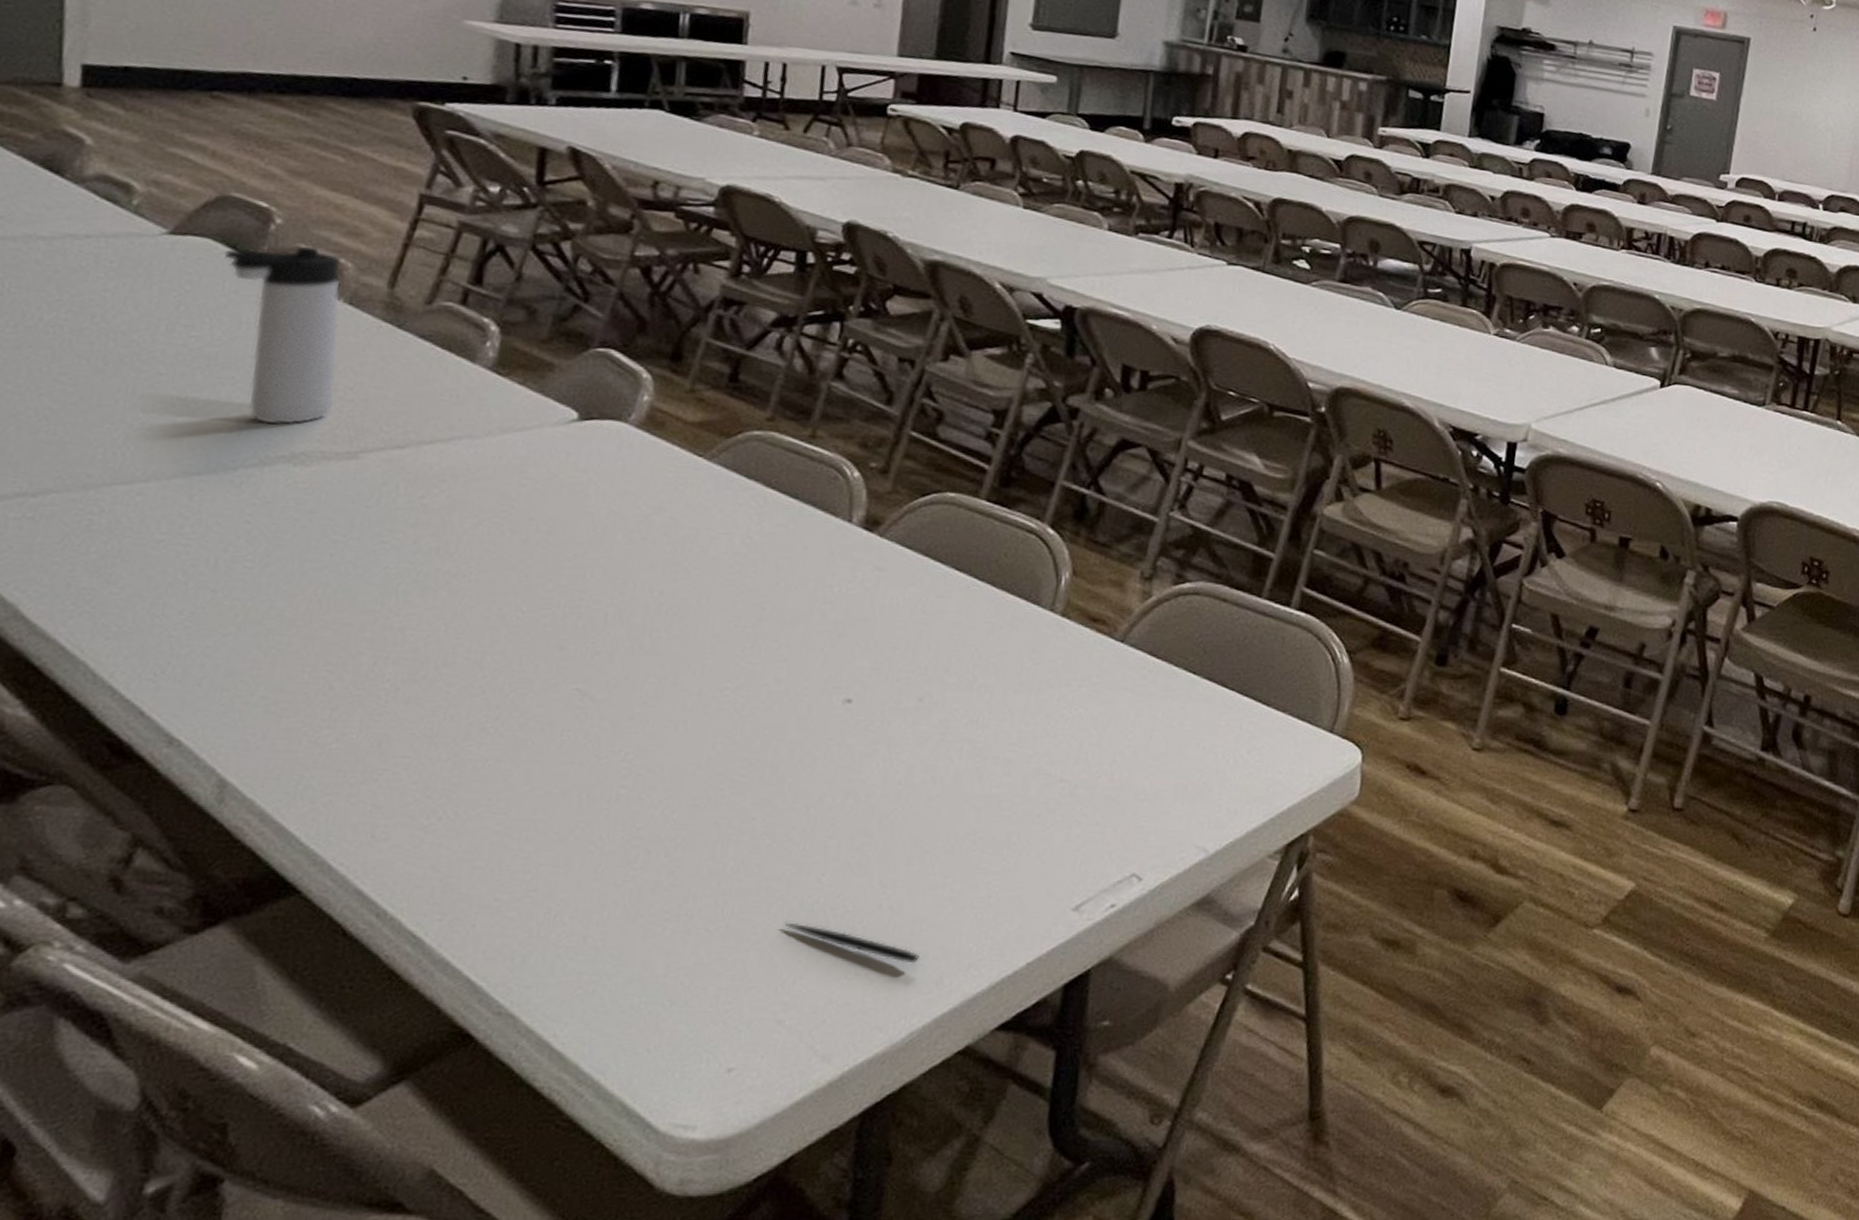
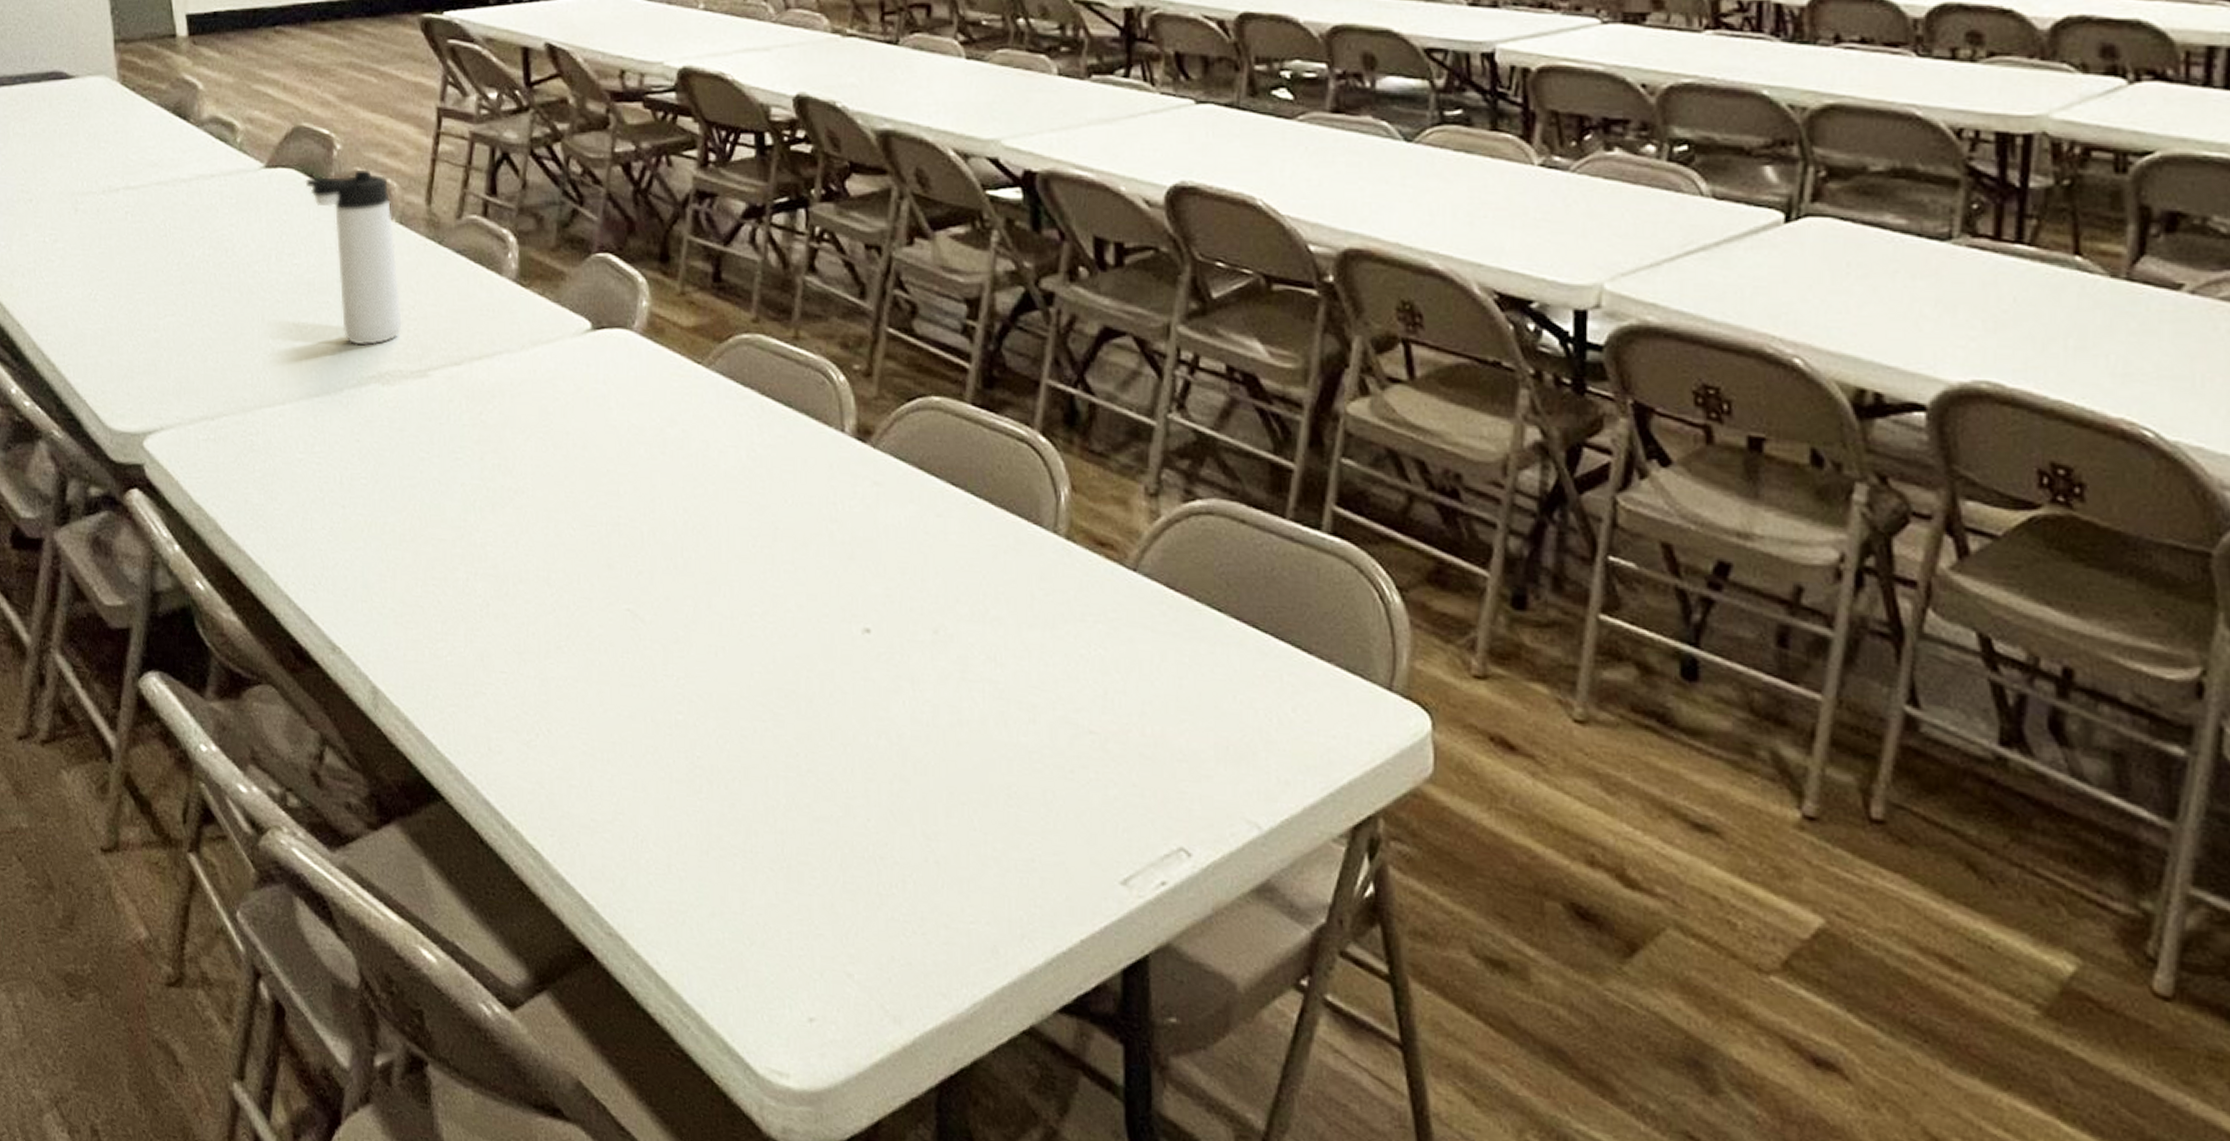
pen: present [784,922,920,964] -> none [840,868,971,928]

